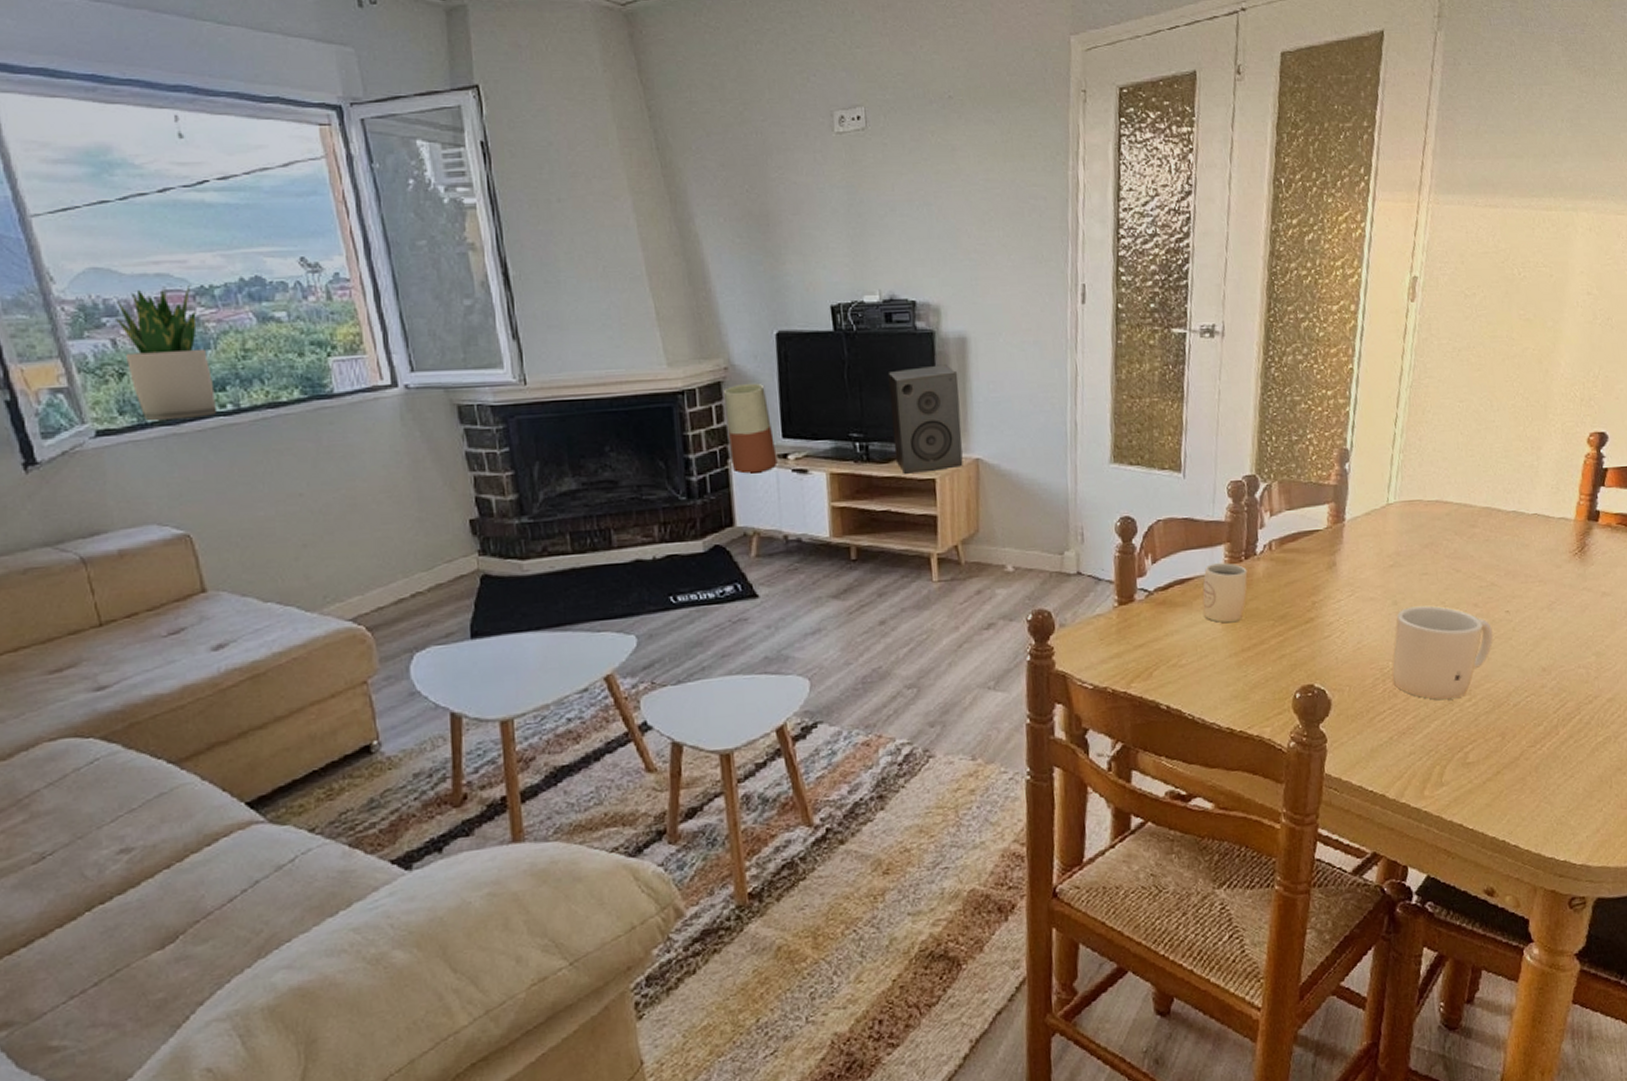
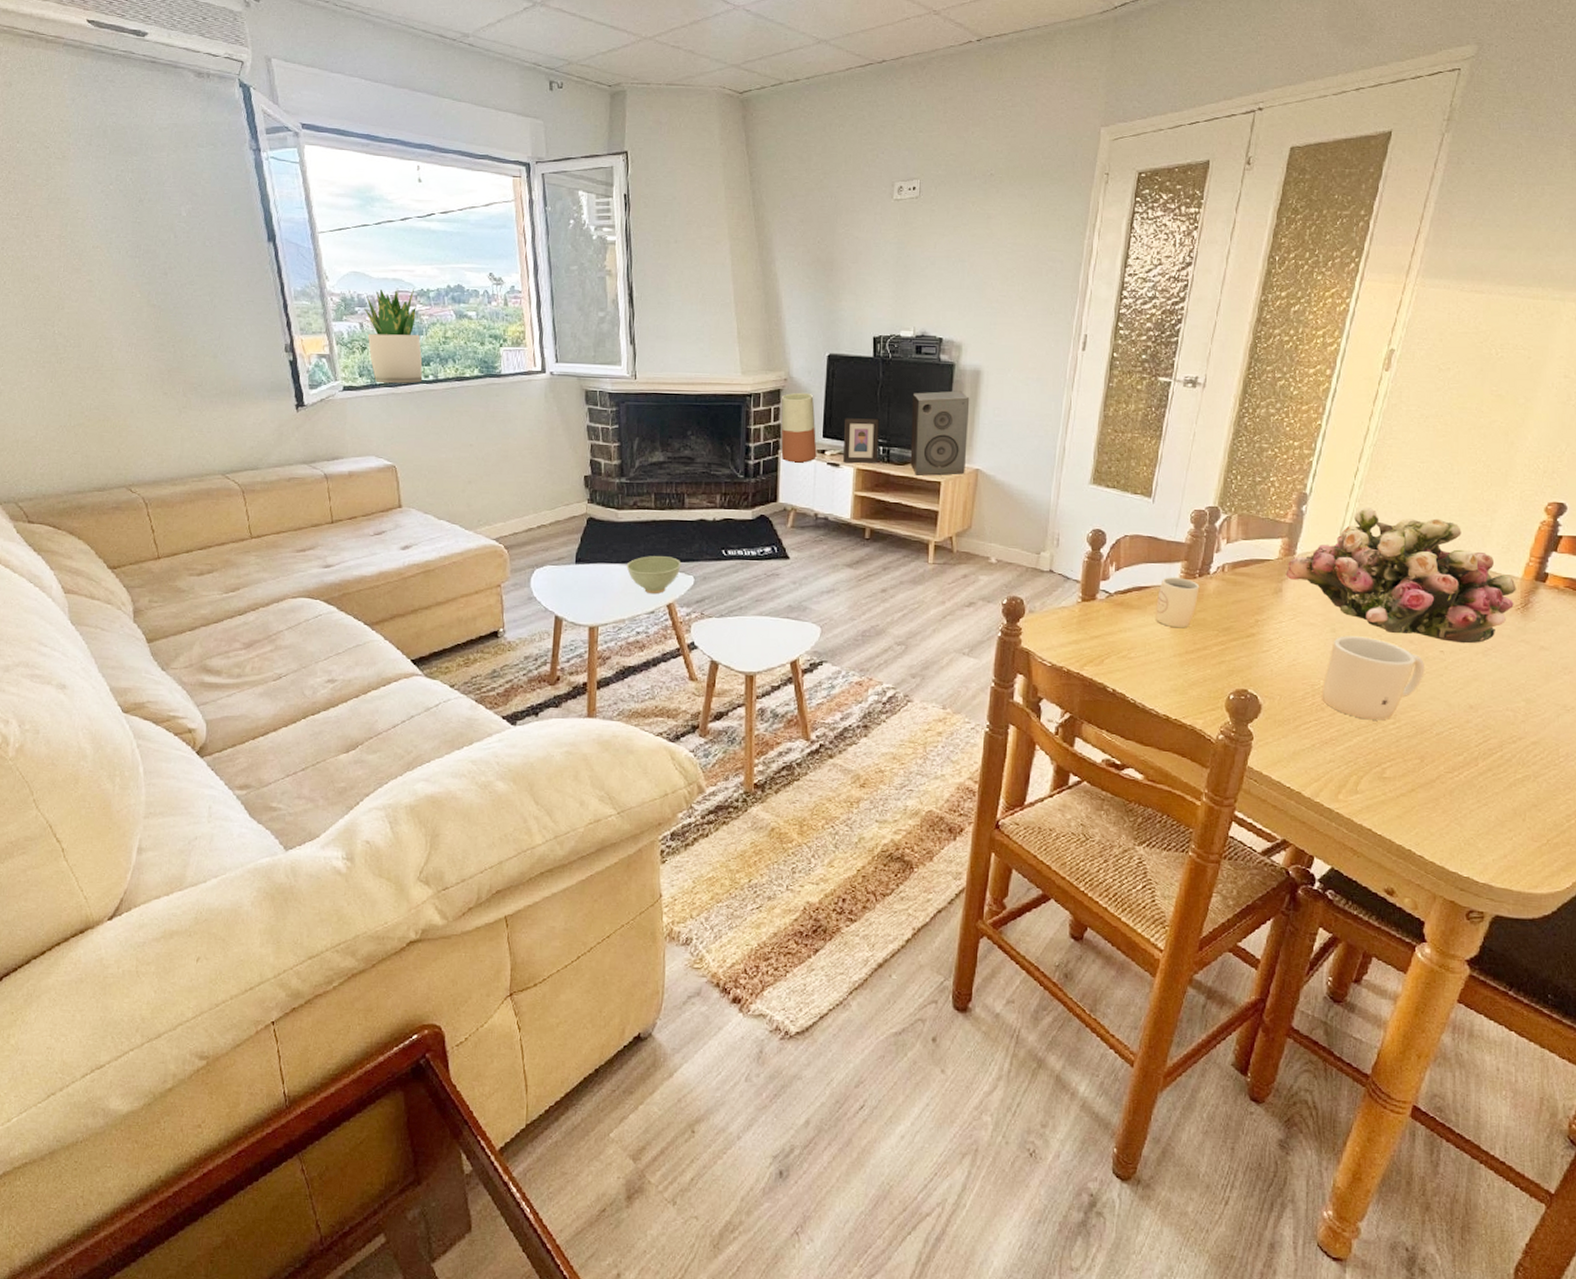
bowl: none [542,613,617,665] -> present [626,556,681,594]
picture frame: none [808,408,856,467] -> present [843,418,879,463]
flower arrangement: none [1337,457,1571,600] -> present [1285,506,1516,644]

